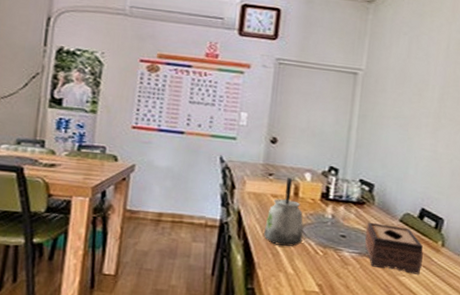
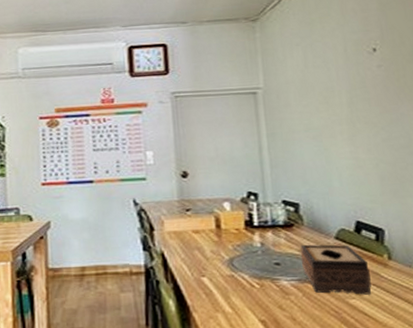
kettle: present [264,177,303,247] -> none [192,209,235,283]

